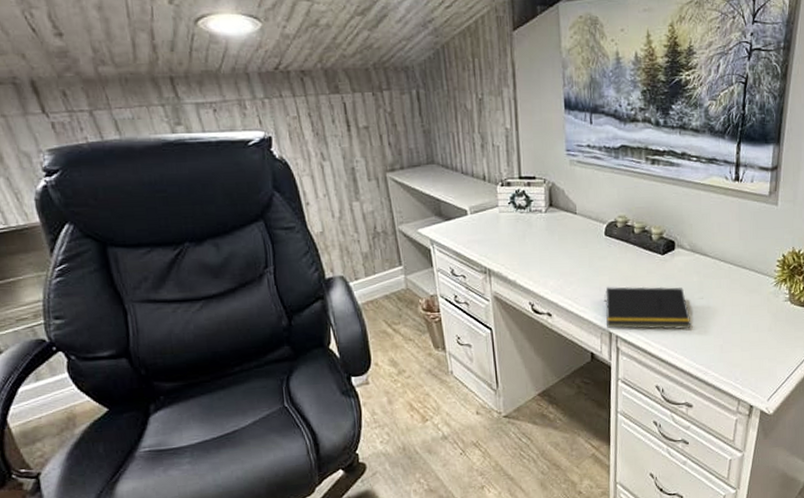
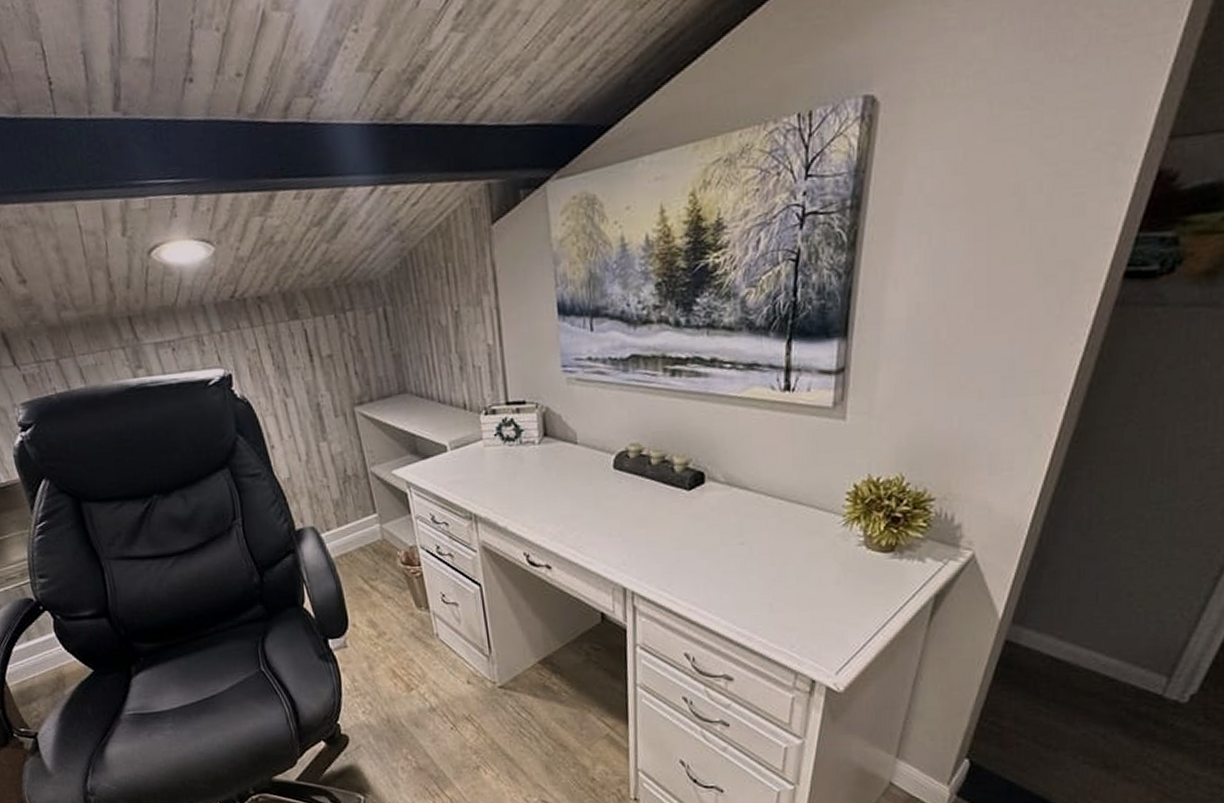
notepad: present [604,286,691,330] -> none [615,530,729,584]

